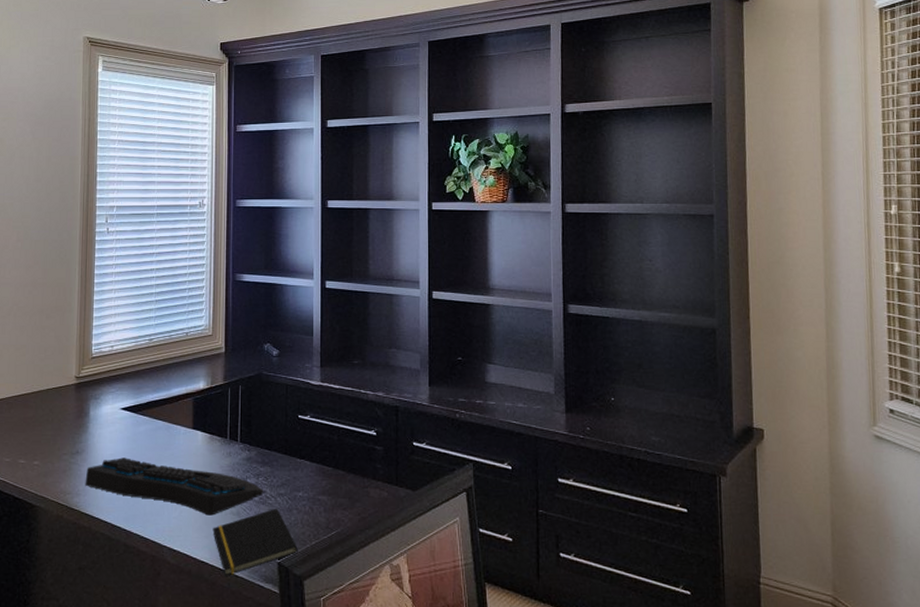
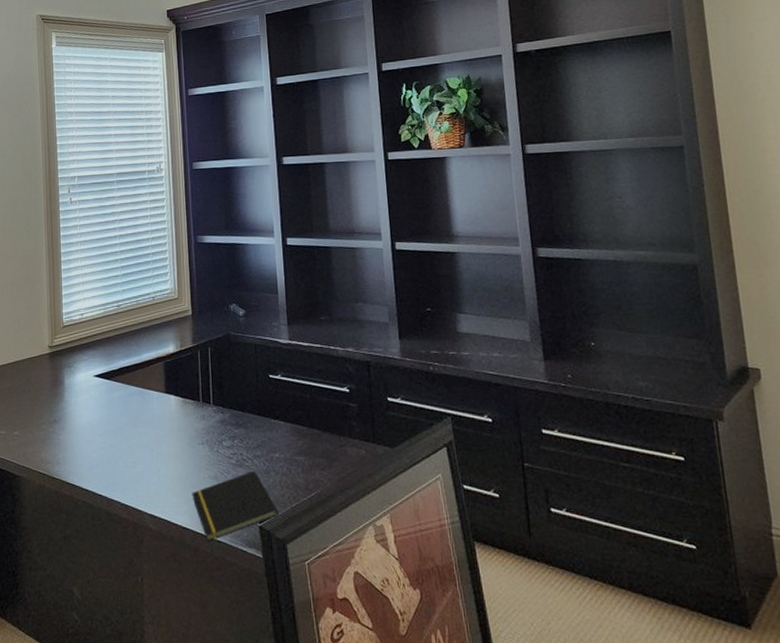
keyboard: present [85,457,264,516] -> none [64,424,240,480]

